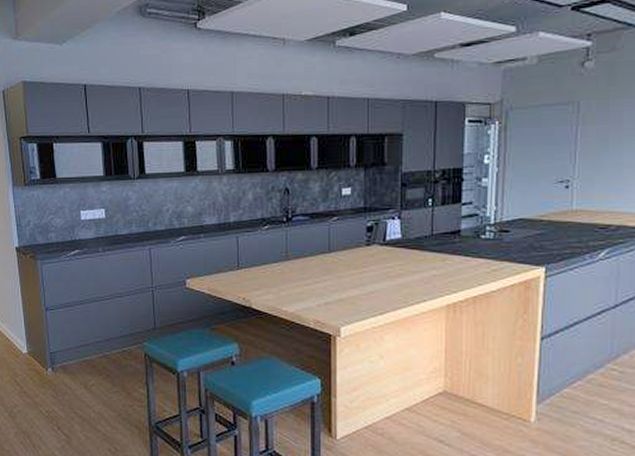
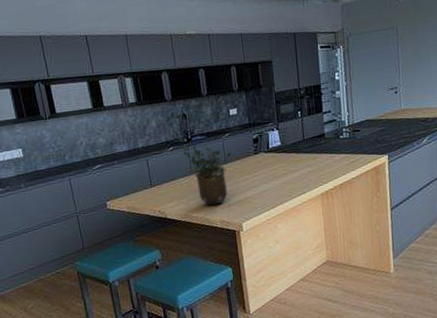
potted plant: none [277,216,339,299] -> present [178,138,232,205]

